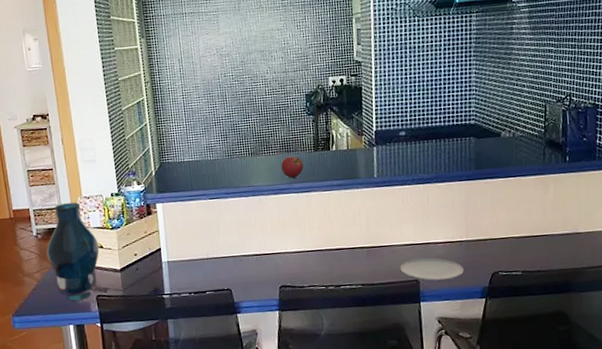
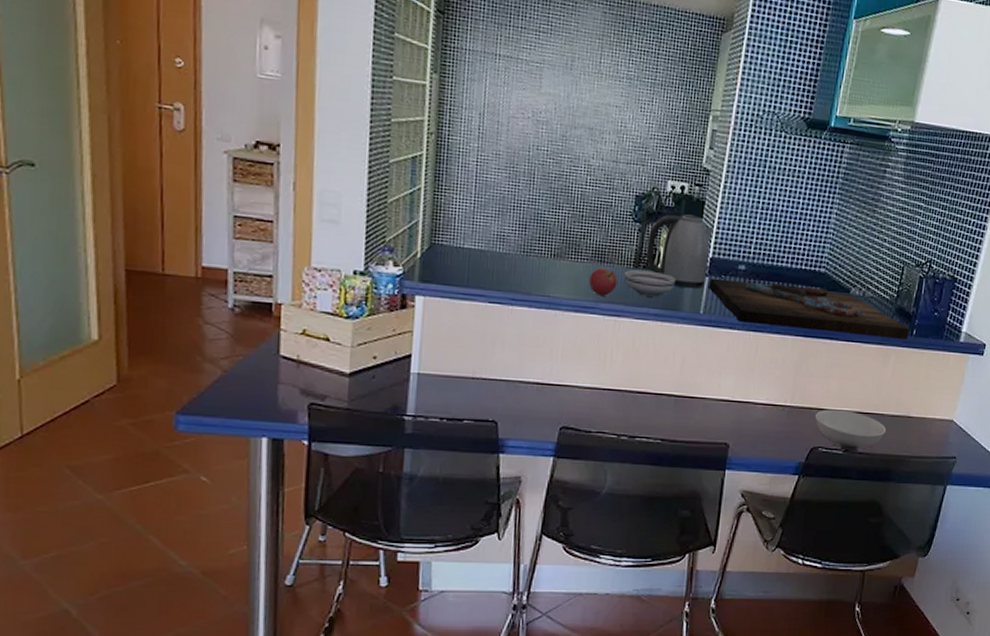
vase: present [46,202,100,301] -> none [243,270,325,406]
bowl: none [307,151,350,172] -> present [624,269,675,297]
kettle: none [321,100,375,160] -> present [646,214,714,290]
cutting board: none [377,136,563,178] -> present [709,277,909,339]
plate: present [400,257,465,281] -> none [709,418,782,448]
bowl: none [491,236,559,271] -> present [815,409,887,451]

